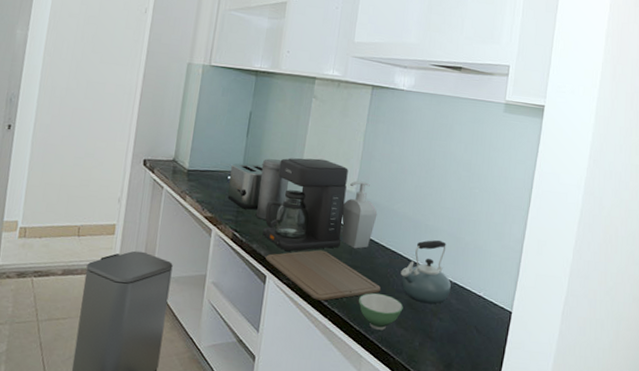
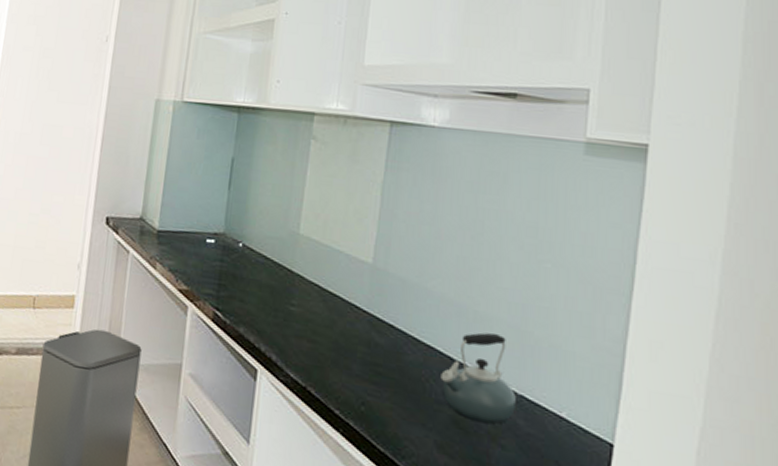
toaster: present [227,163,263,210] -> none [206,222,250,283]
canister: present [255,158,289,221] -> none [241,217,284,298]
coffee maker: present [262,158,348,252] -> none [251,216,362,339]
chopping board: present [265,250,381,301] -> none [256,339,412,409]
soap bottle: present [342,180,378,249] -> none [355,248,404,340]
bowl: present [358,293,403,330] -> none [381,401,446,456]

